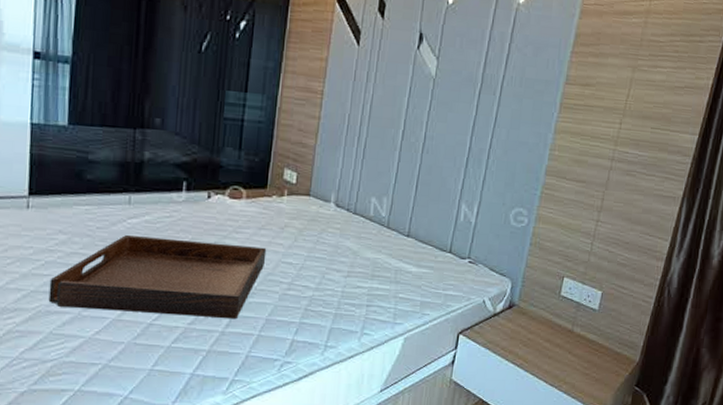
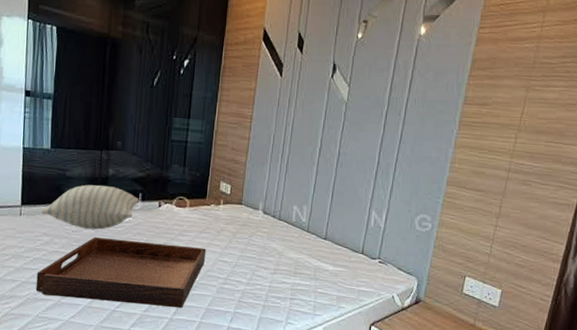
pillow: none [56,170,183,226] -> present [41,184,139,230]

